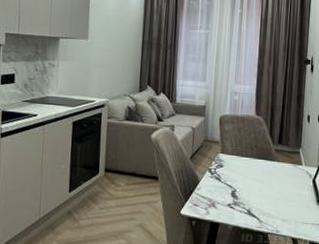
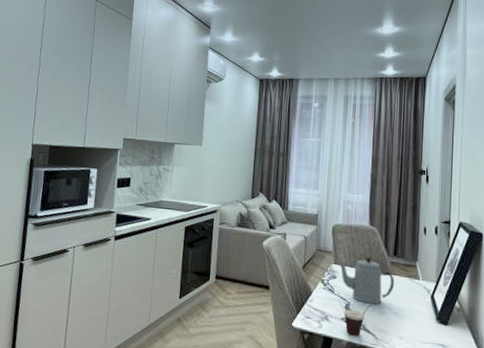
teapot: none [225,145,279,190] -> present [338,256,395,304]
cup: none [230,188,266,220] -> present [344,302,382,336]

